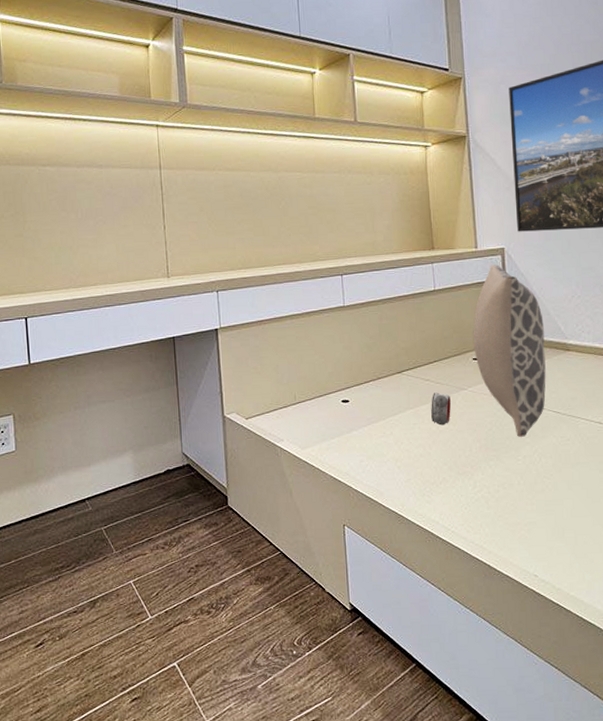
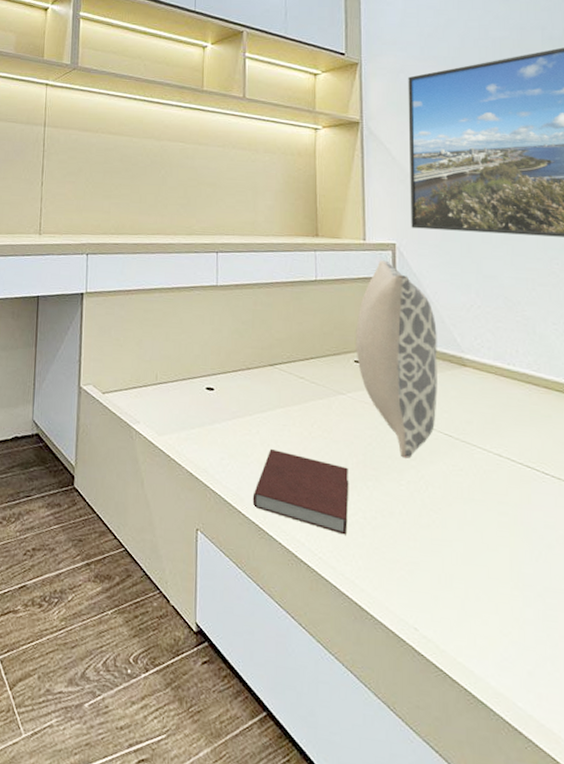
notebook: none [391,446,475,509] -> present [252,448,348,535]
alarm clock: present [431,392,451,426] -> none [304,393,326,432]

